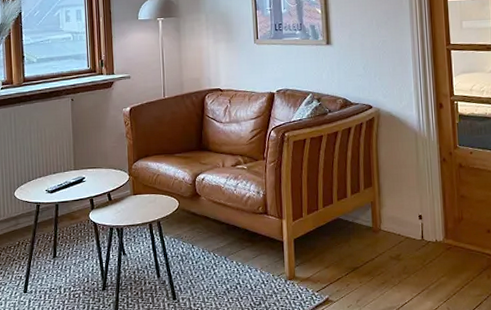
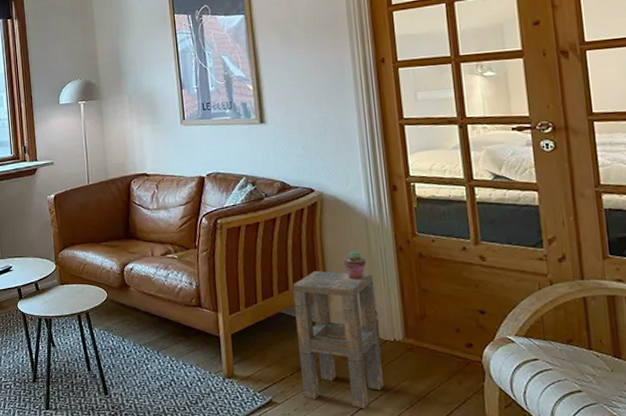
side table: none [350,180,426,304] -> present [292,271,384,409]
potted succulent: none [396,161,415,188] -> present [344,250,367,280]

